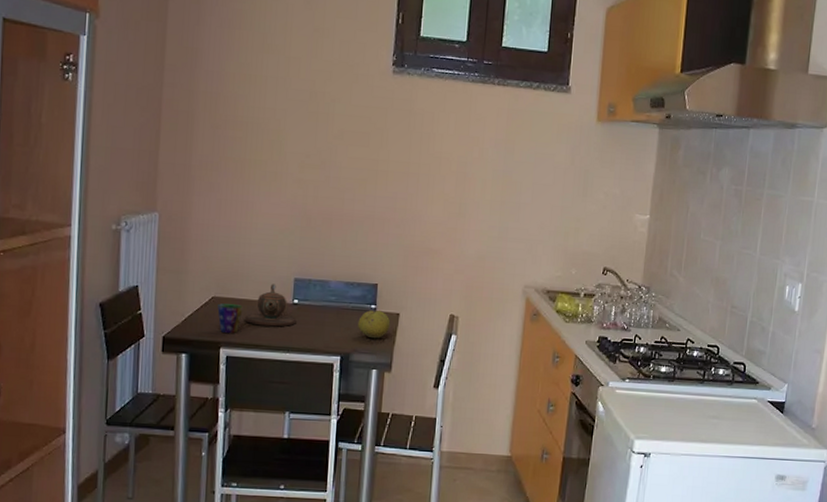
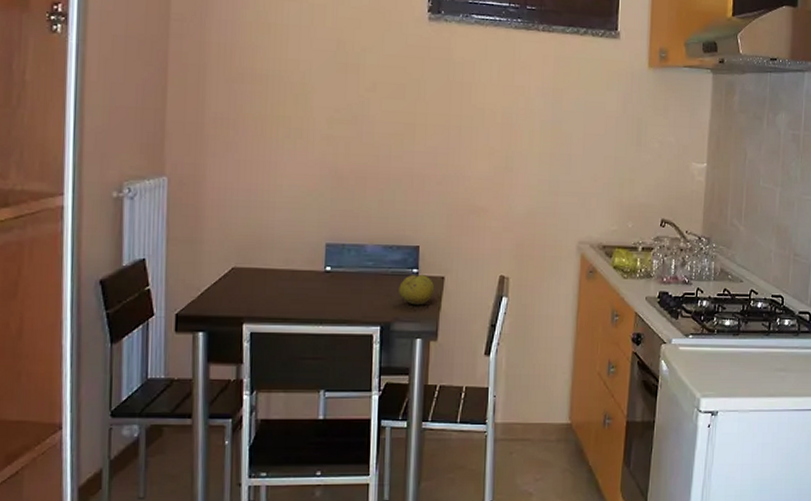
cup: present [217,303,243,334] -> none [239,275,268,308]
teapot: present [245,284,297,327] -> none [271,250,330,298]

